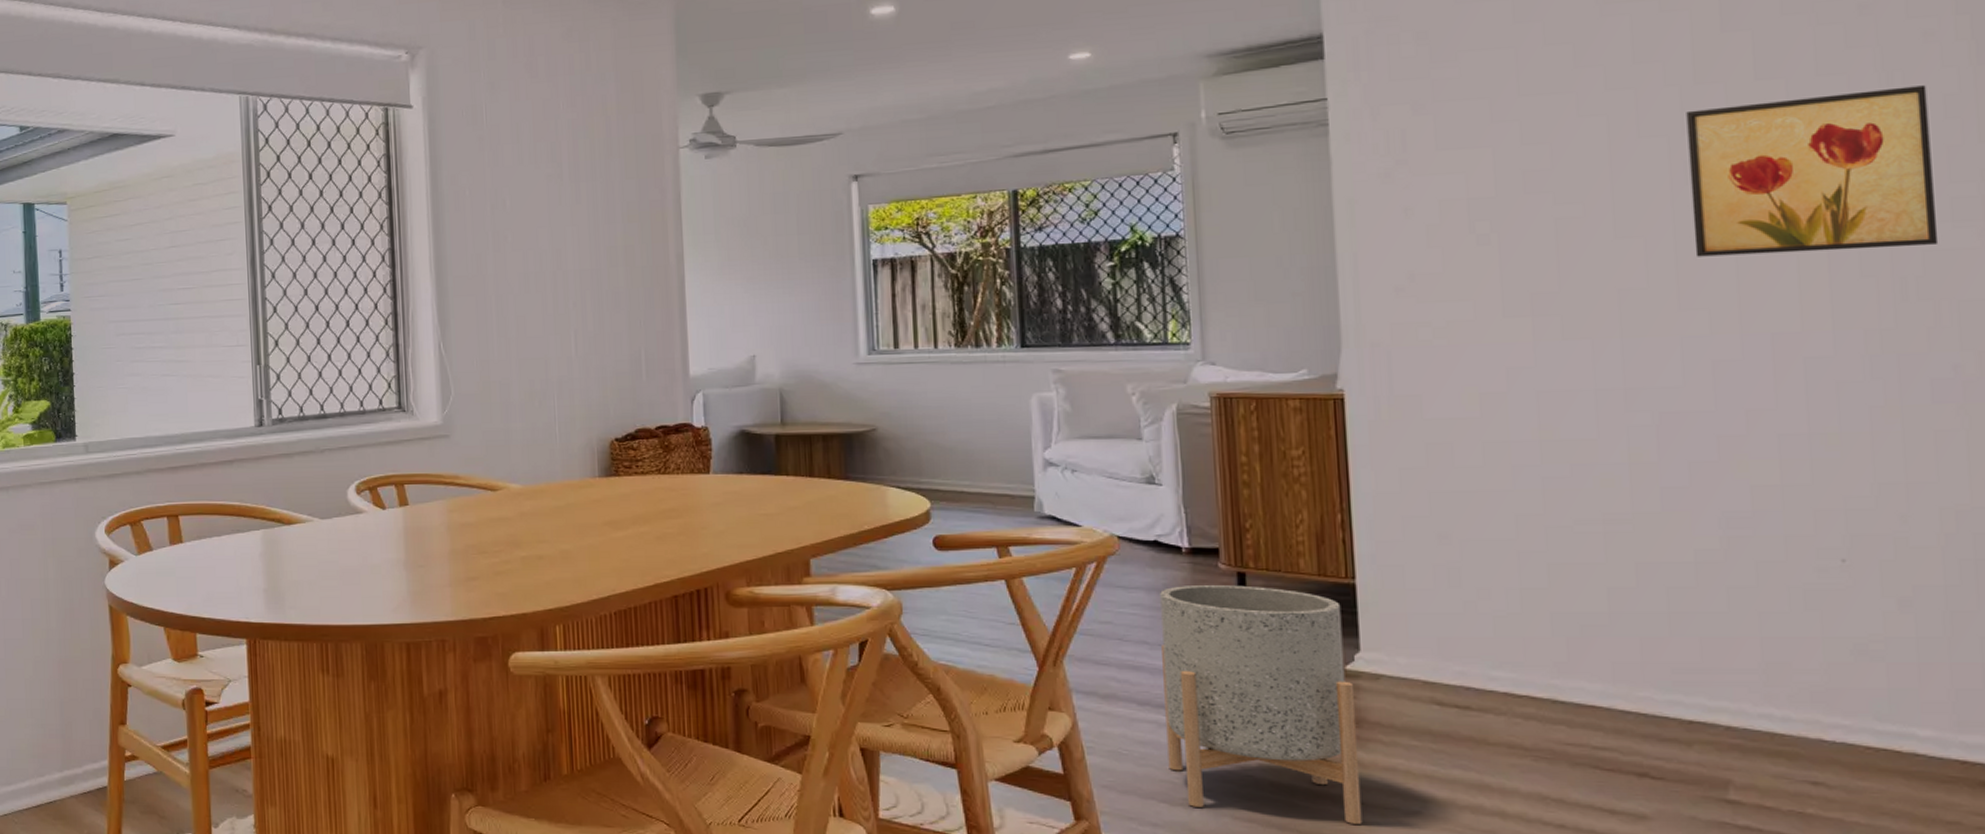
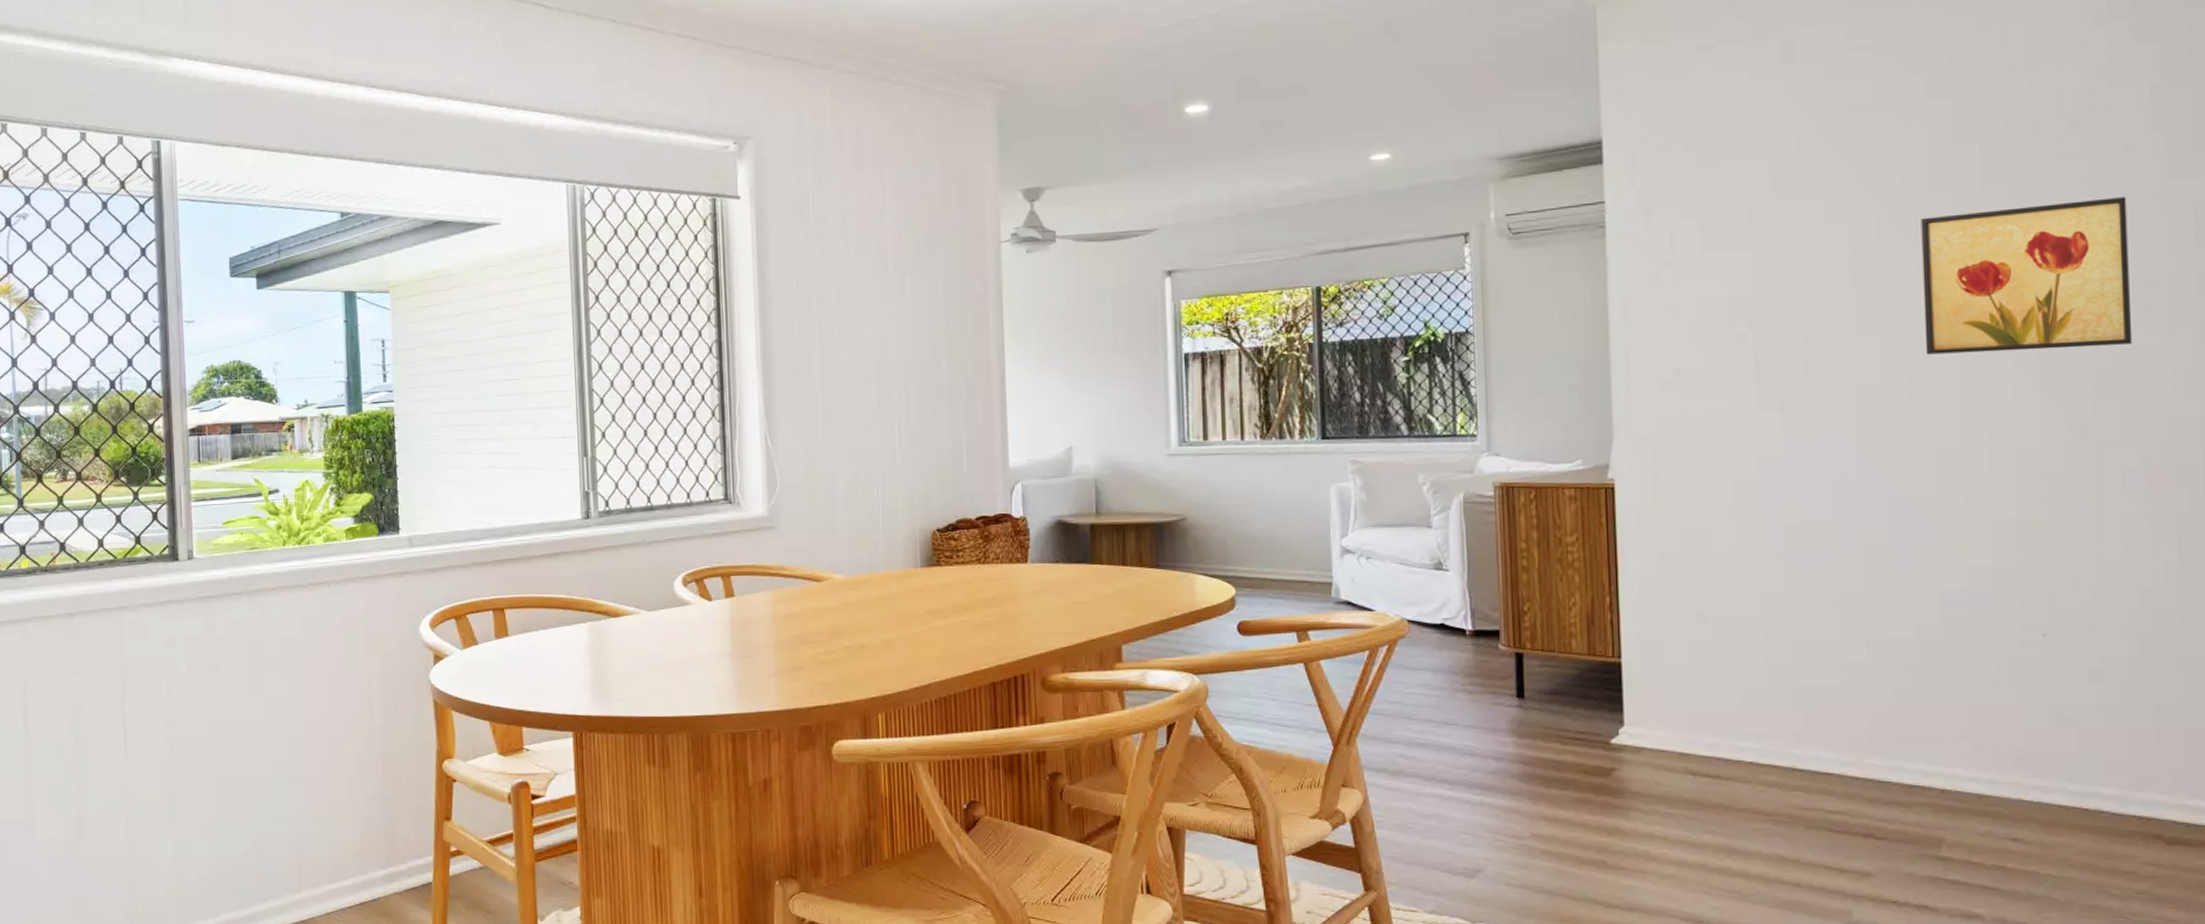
planter: present [1160,585,1363,824] -> none [1446,665,1623,888]

